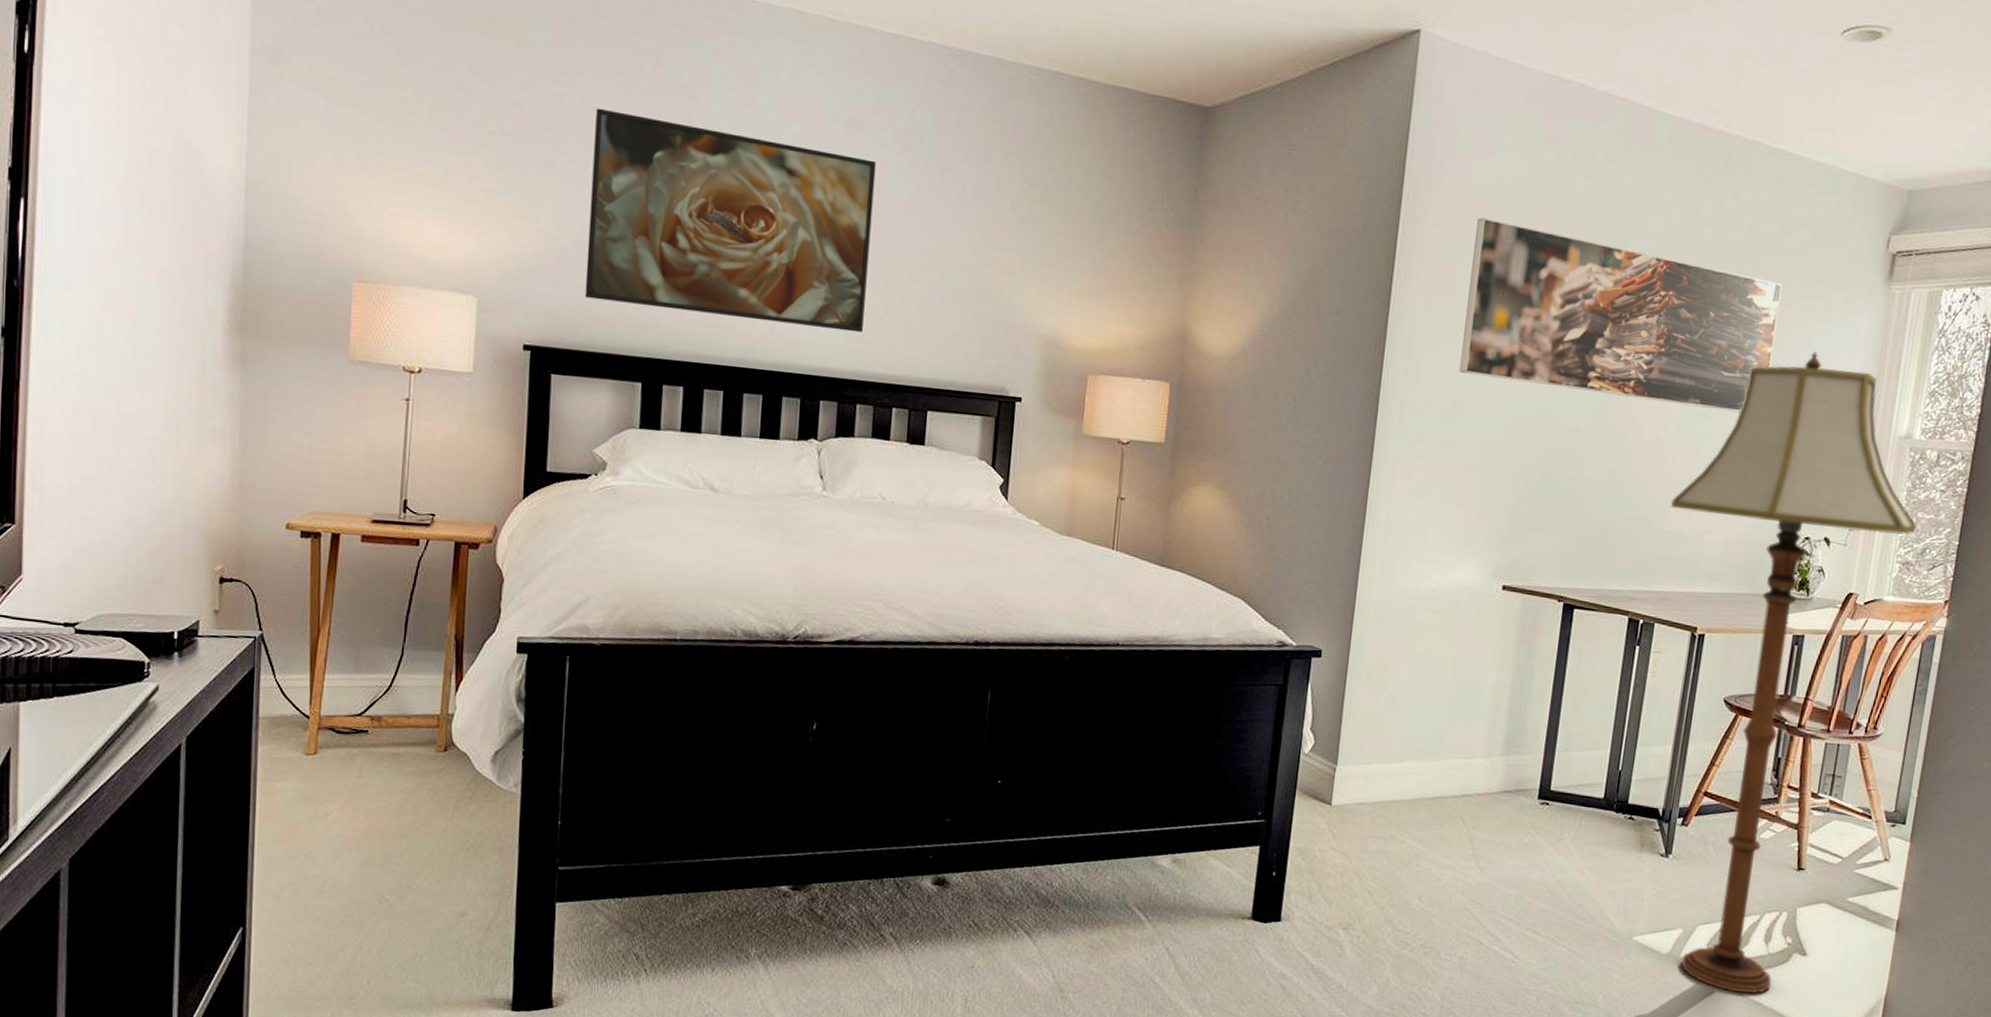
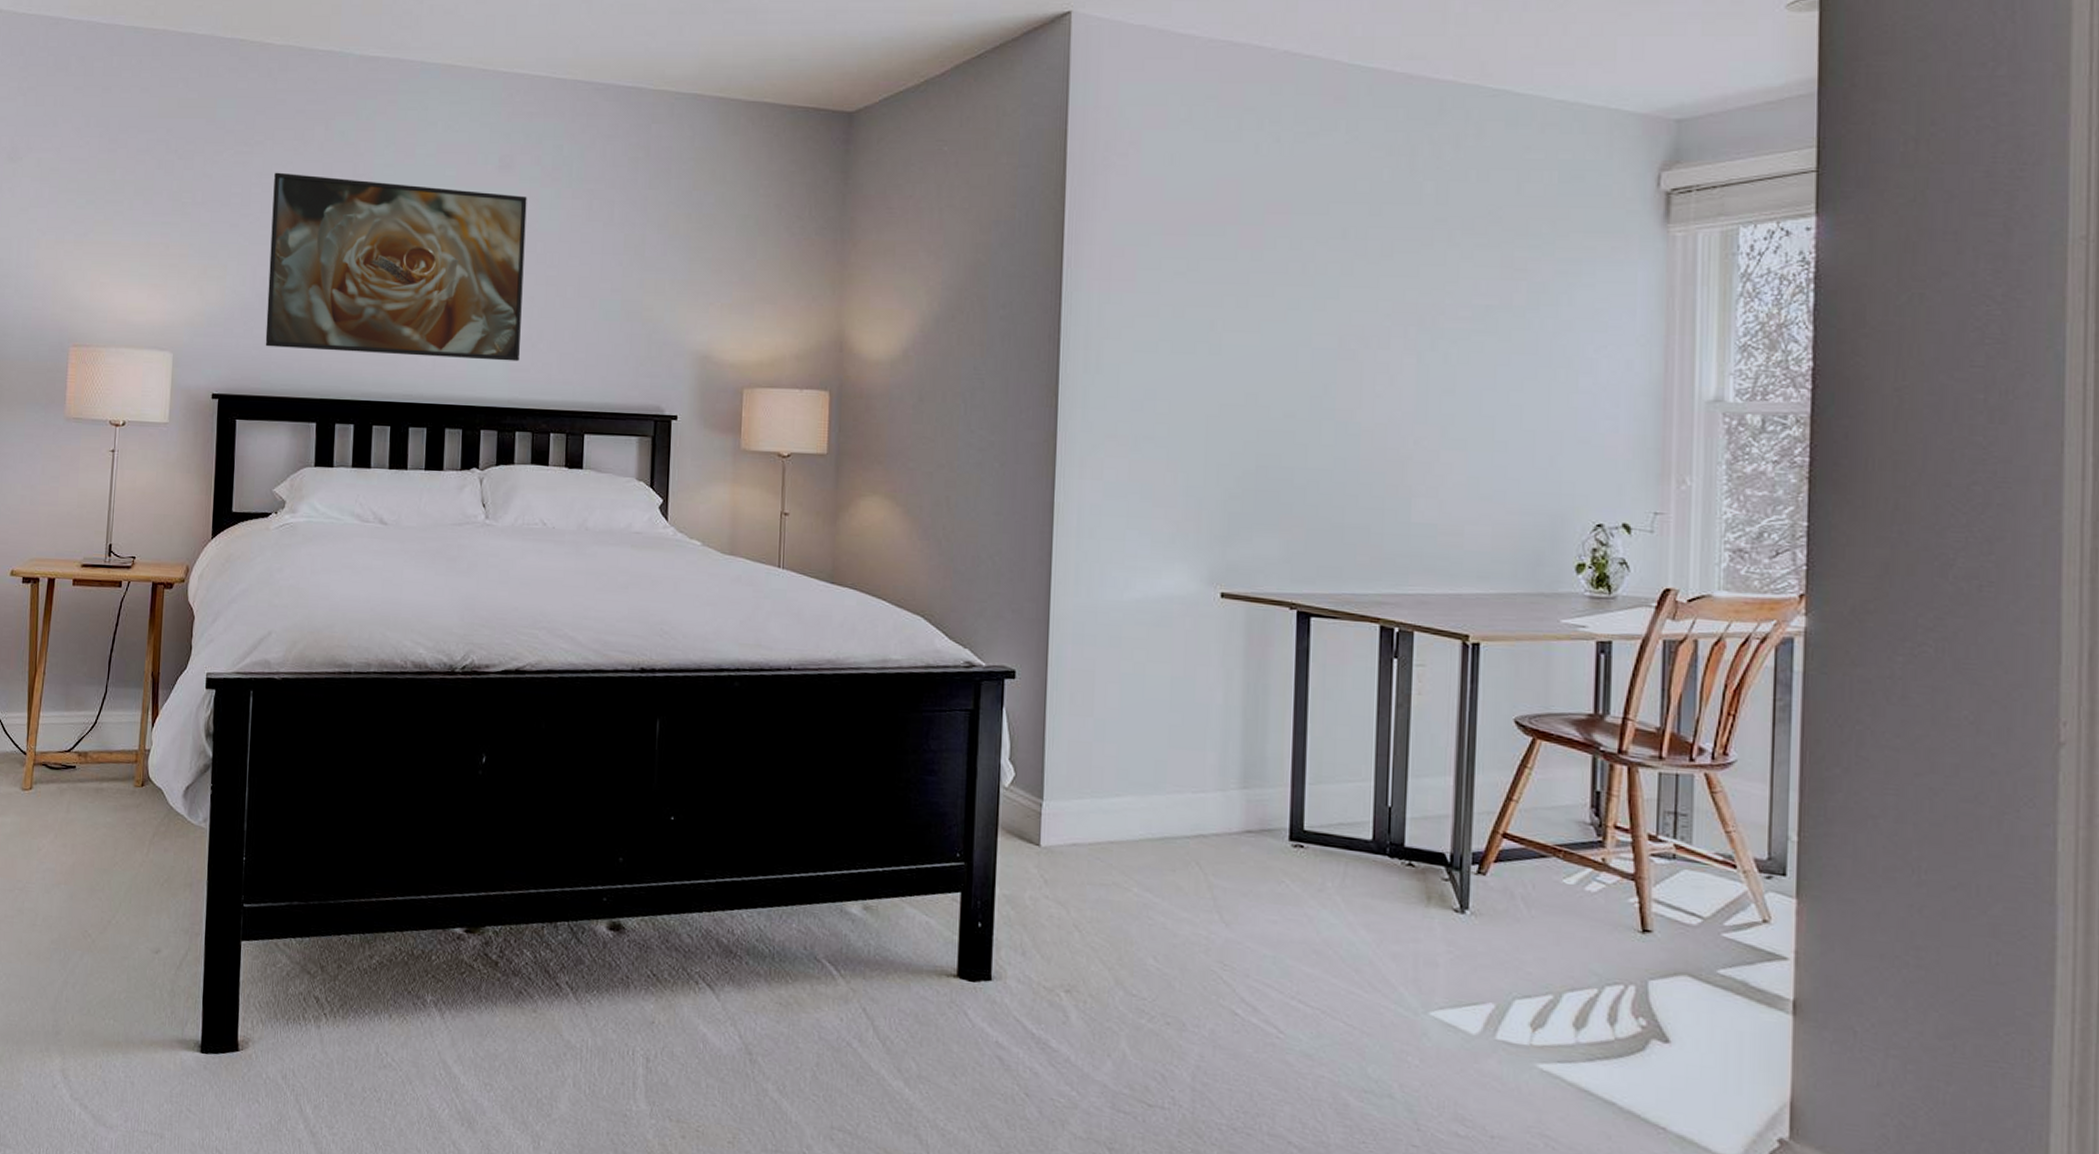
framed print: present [1459,218,1783,413] -> none [1147,196,1528,385]
floor lamp: present [1670,351,1917,994] -> none [1417,309,1746,1091]

